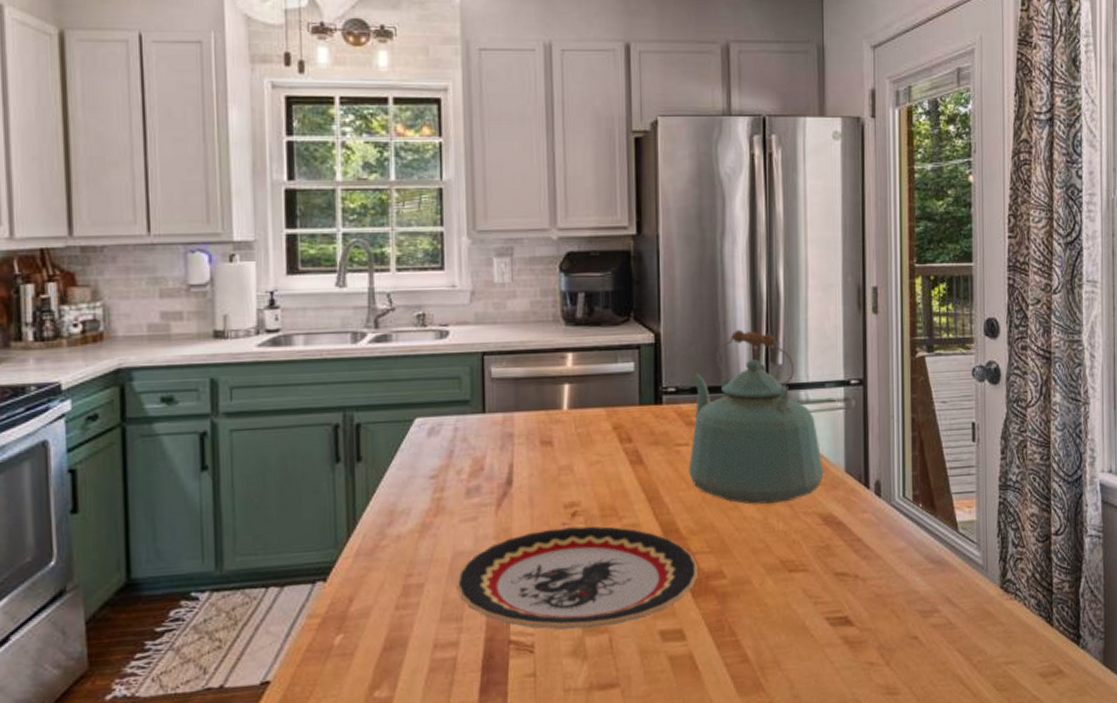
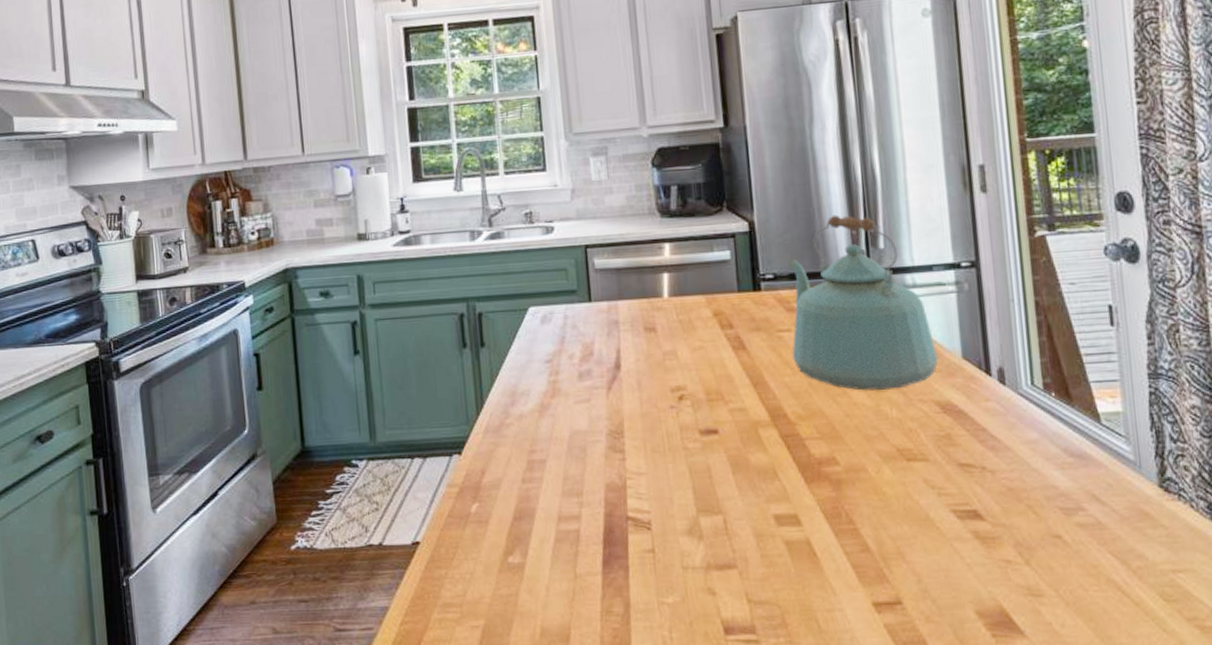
plate: present [455,526,698,631] -> none [574,409,810,510]

